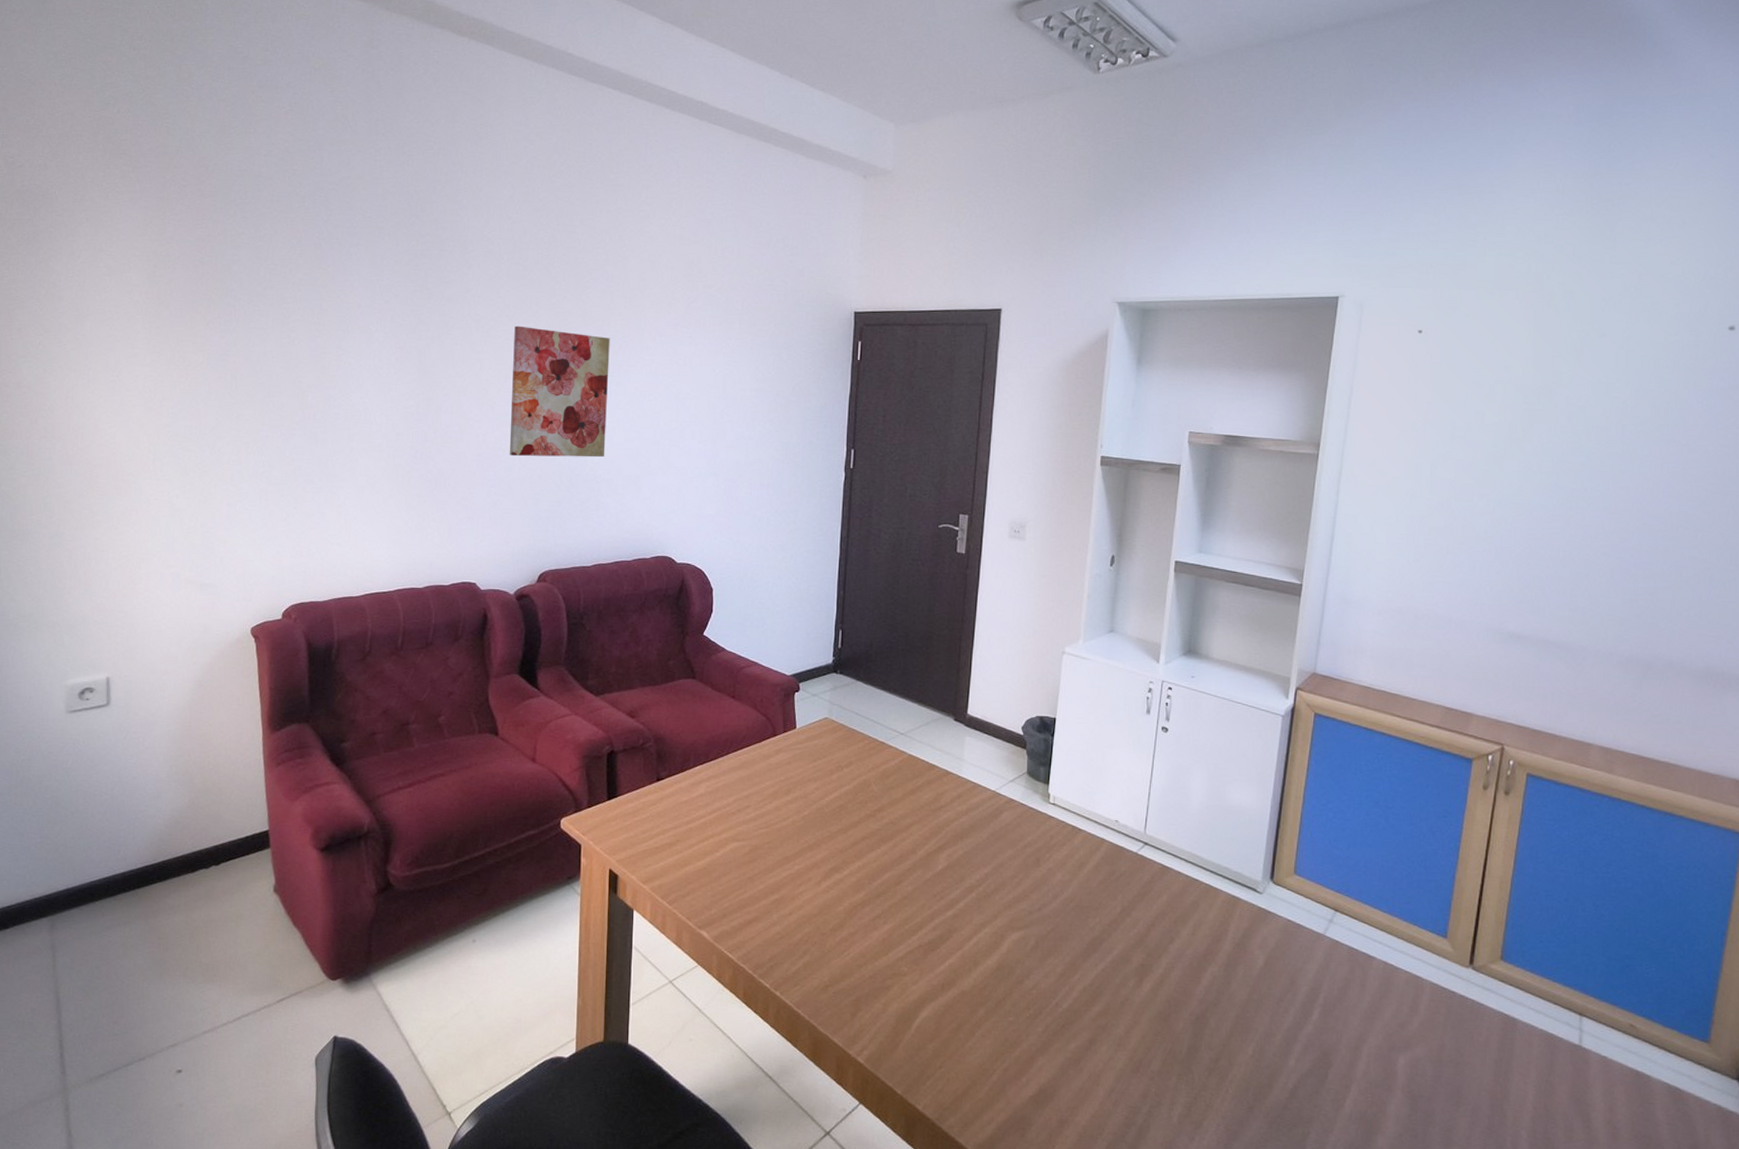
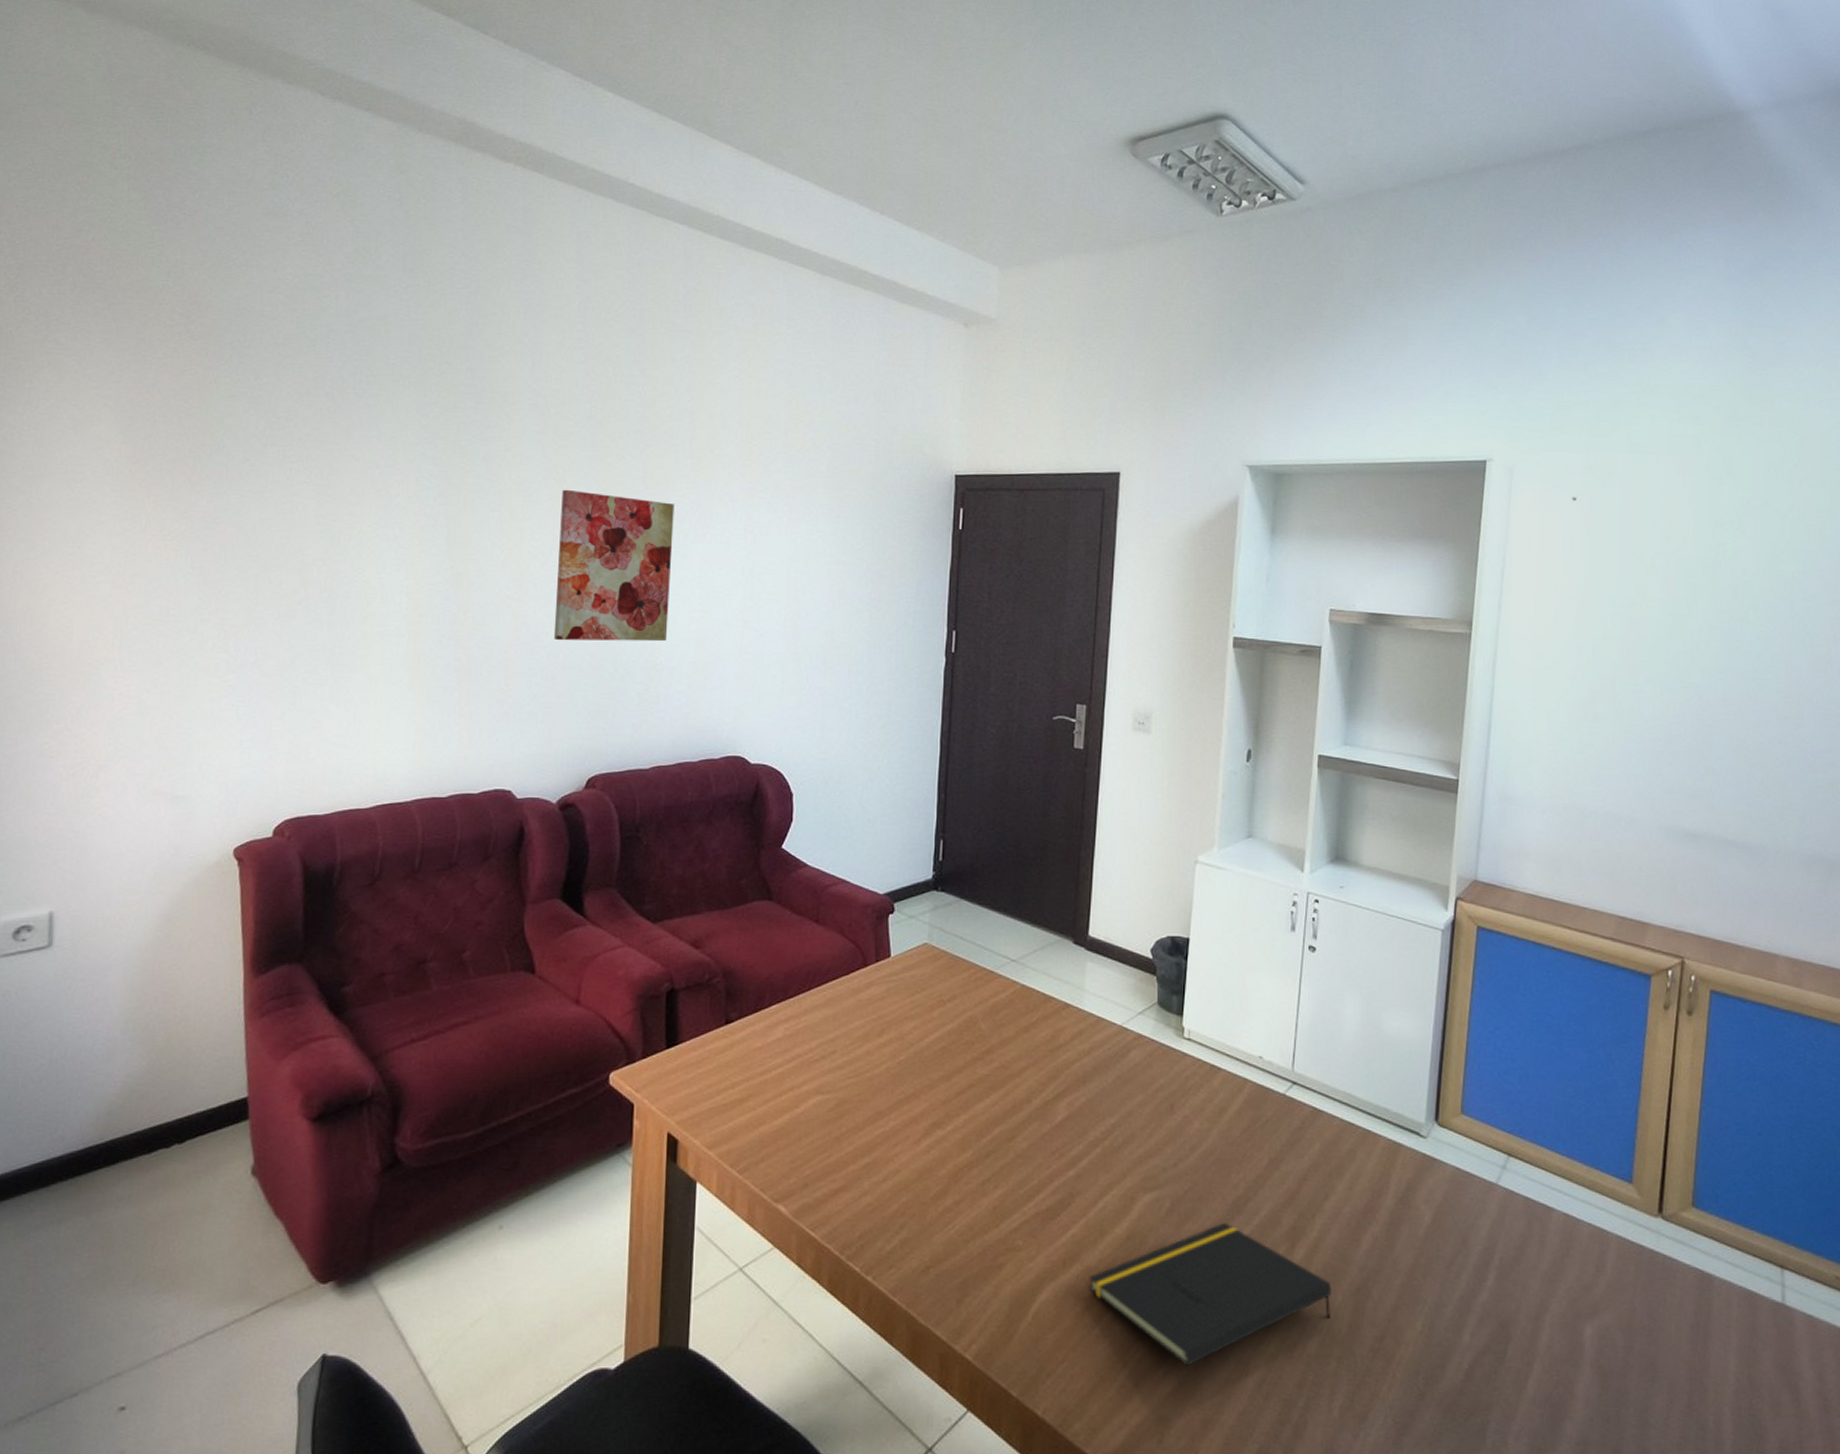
notepad: none [963,959,1174,1076] -> present [1089,1223,1332,1366]

